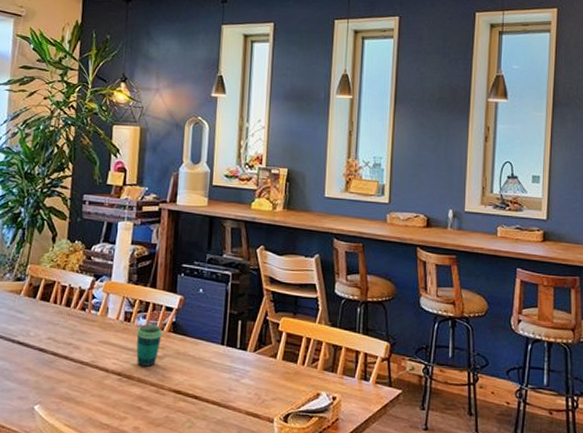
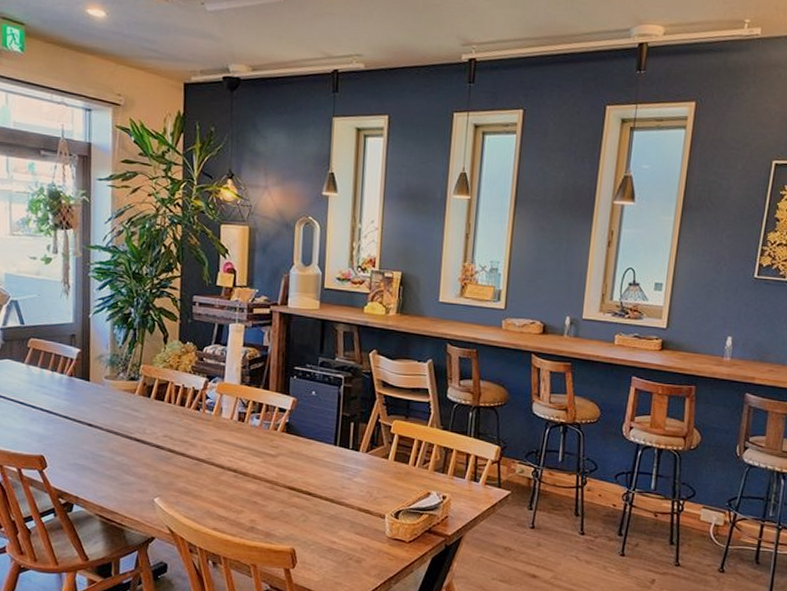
cup: present [136,324,163,367] -> none [250,424,277,464]

